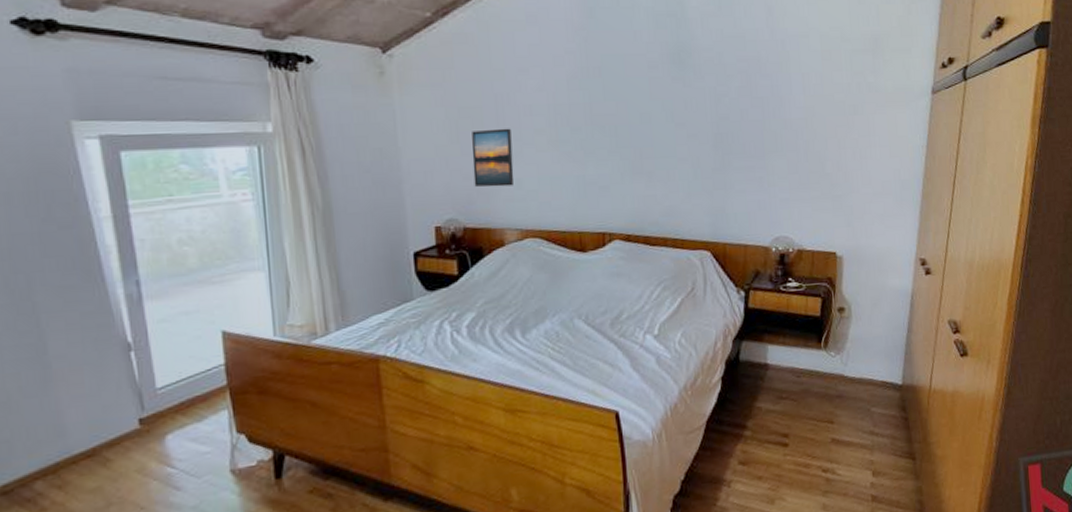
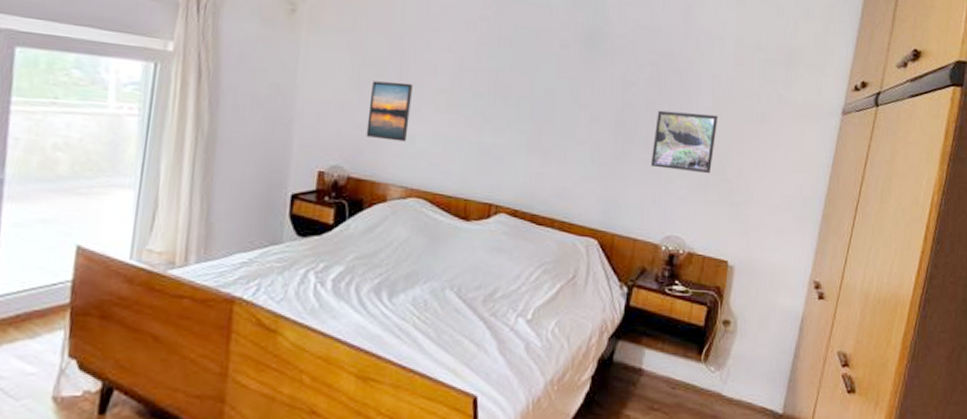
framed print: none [751,113,812,174] -> present [650,110,718,174]

